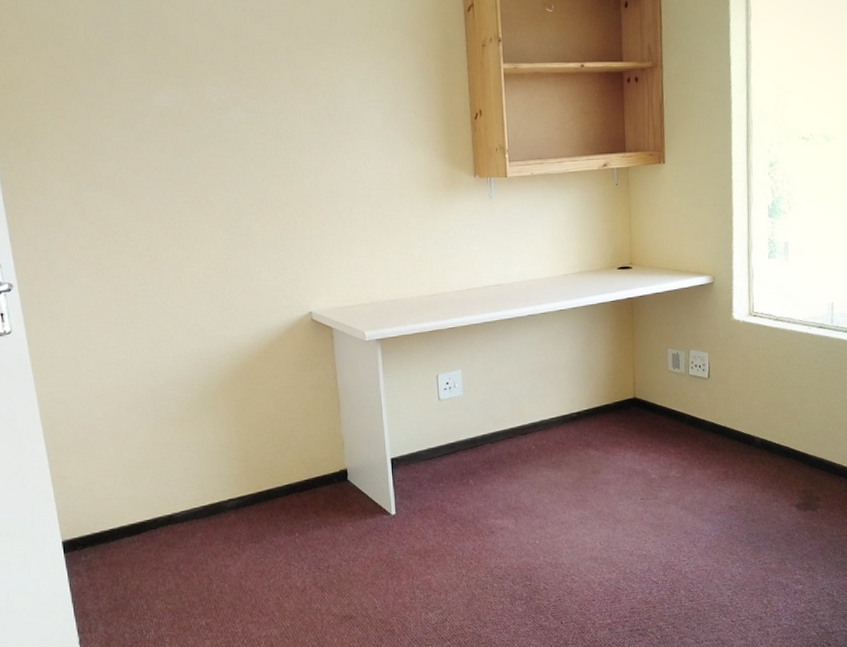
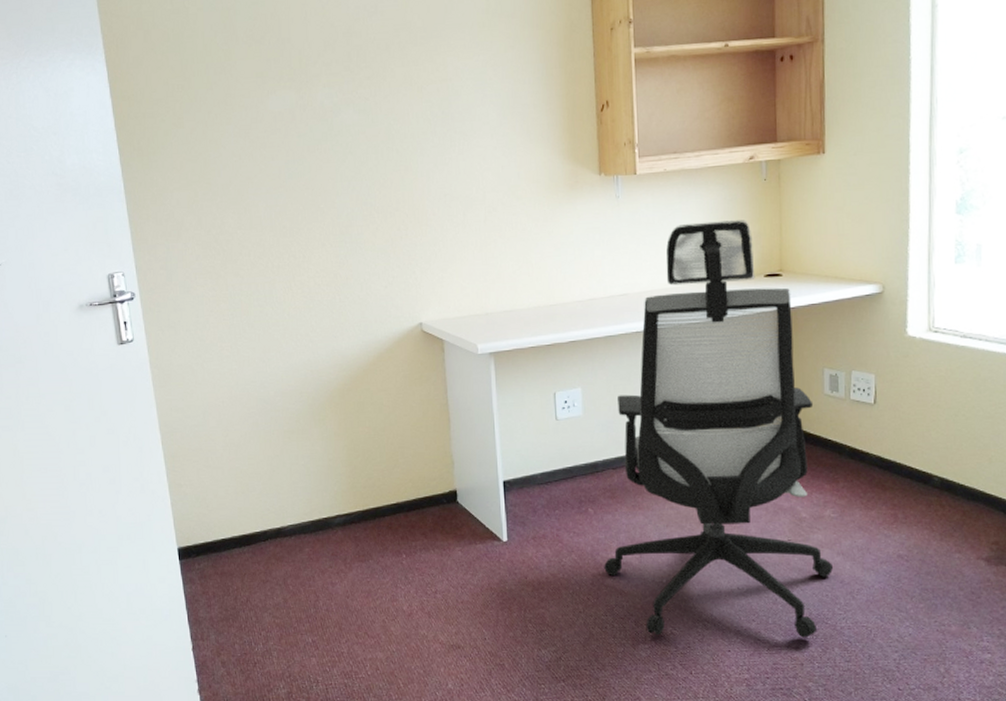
office chair: none [484,219,679,592] -> present [604,220,834,638]

